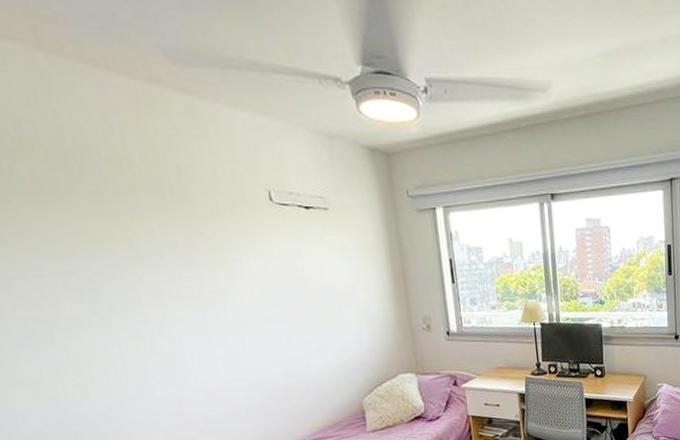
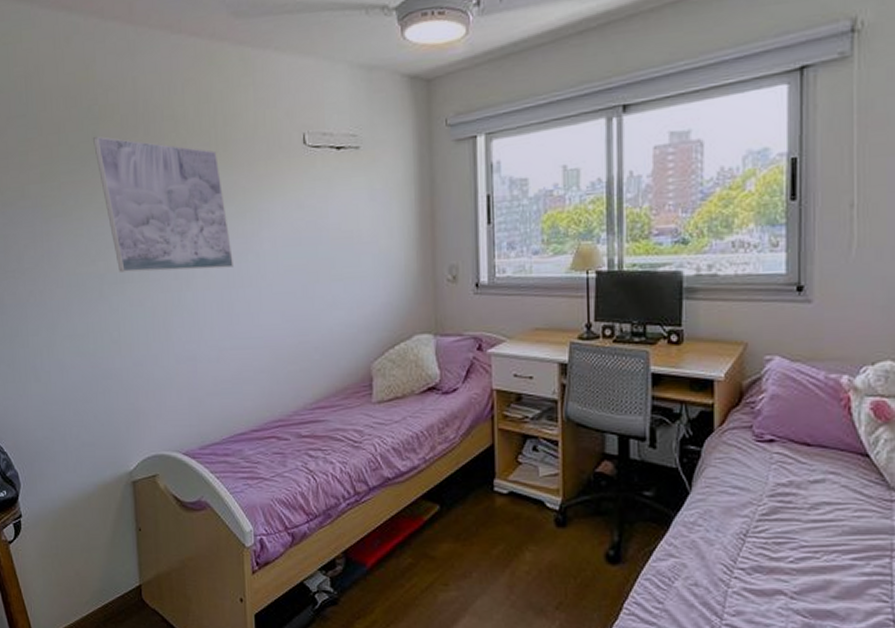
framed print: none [10,170,210,318] -> present [93,136,233,272]

